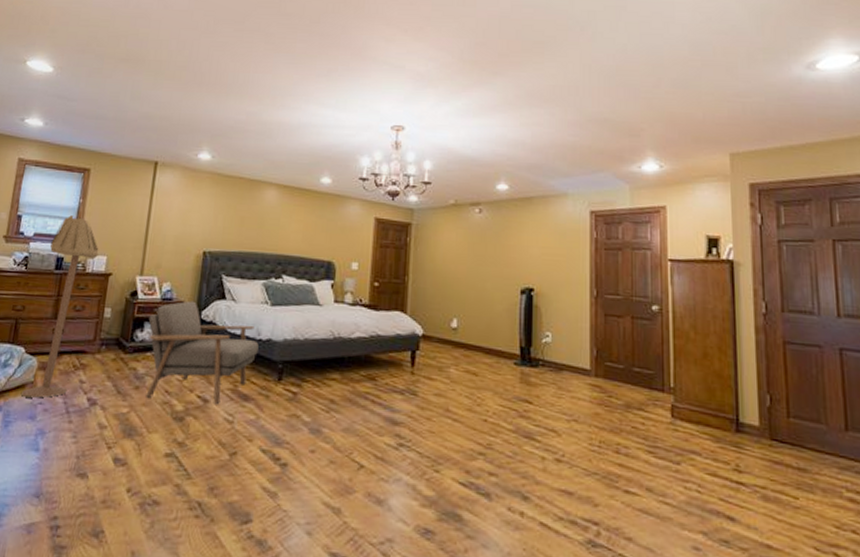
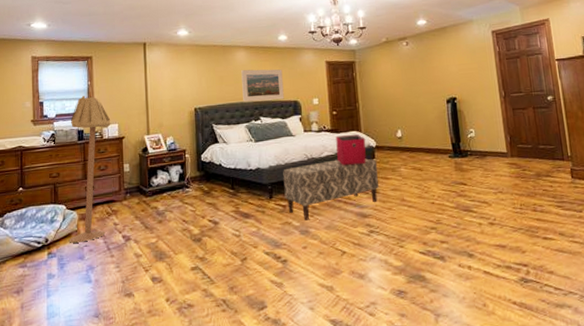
armchair: present [146,301,259,404] -> none [160,148,251,228]
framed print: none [264,212,319,257] -> present [241,69,284,103]
bench: none [297,343,420,417] -> present [283,158,379,221]
storage bin: none [370,314,411,355] -> present [336,135,367,166]

